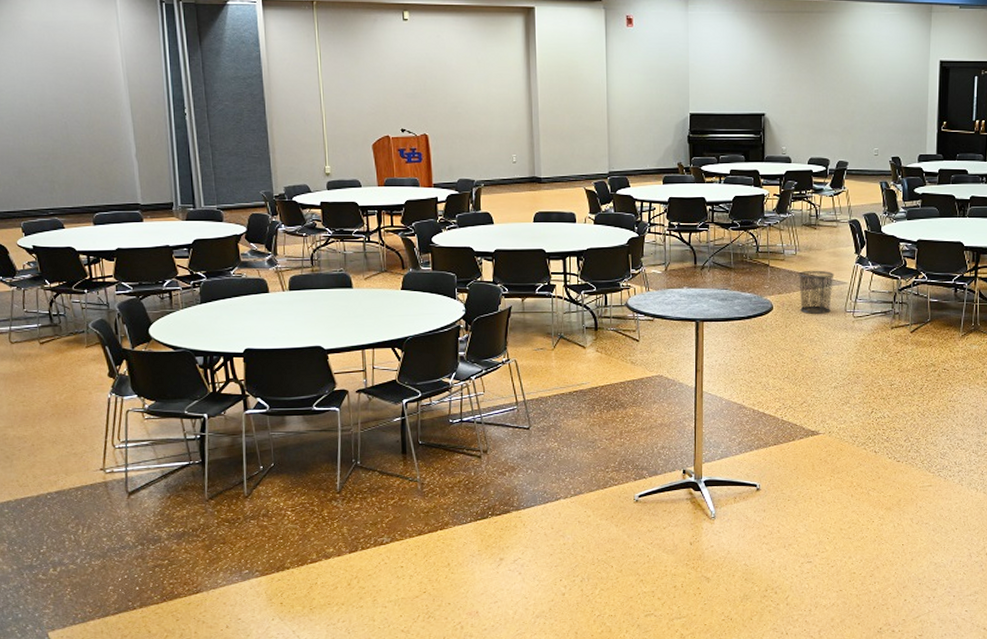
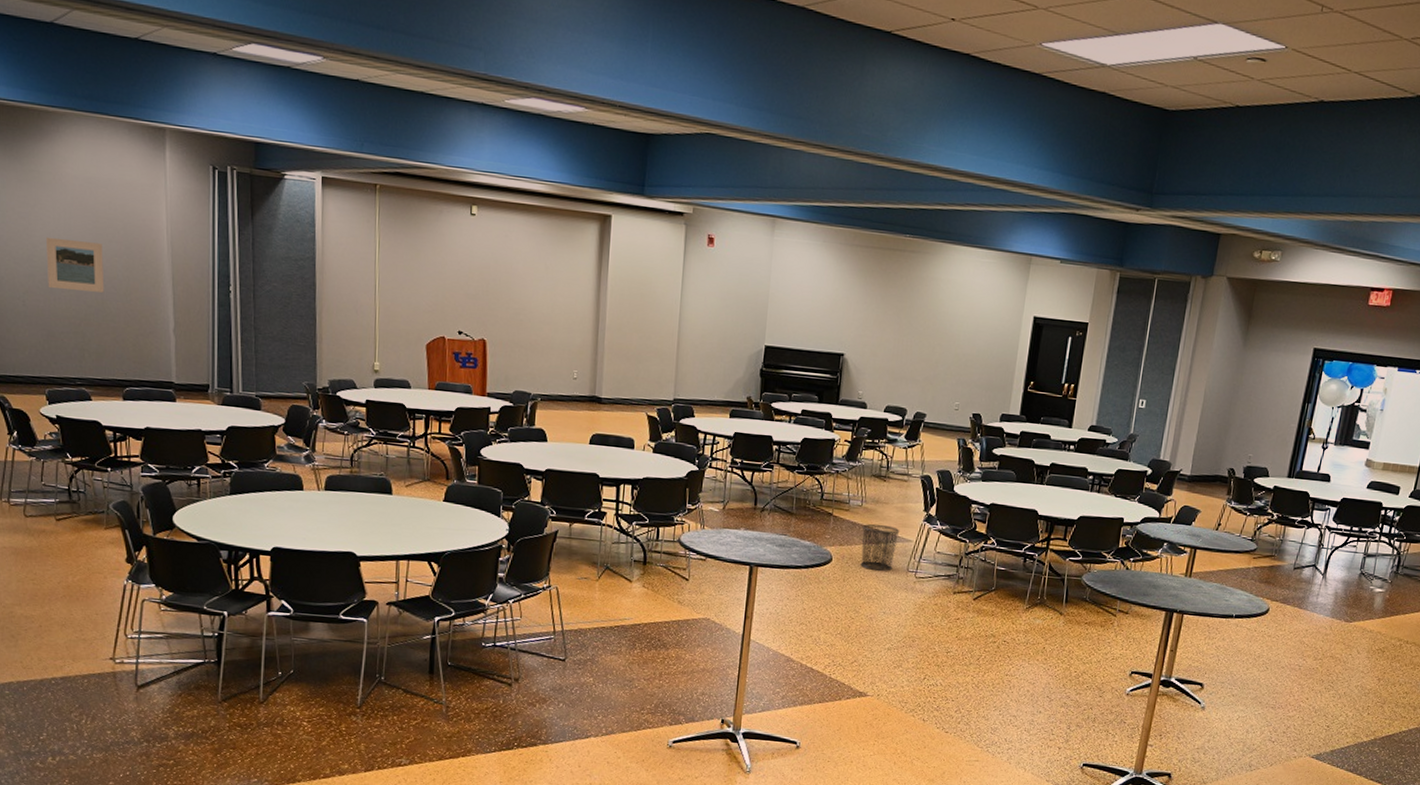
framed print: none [11,80,69,128] -> present [46,236,105,293]

